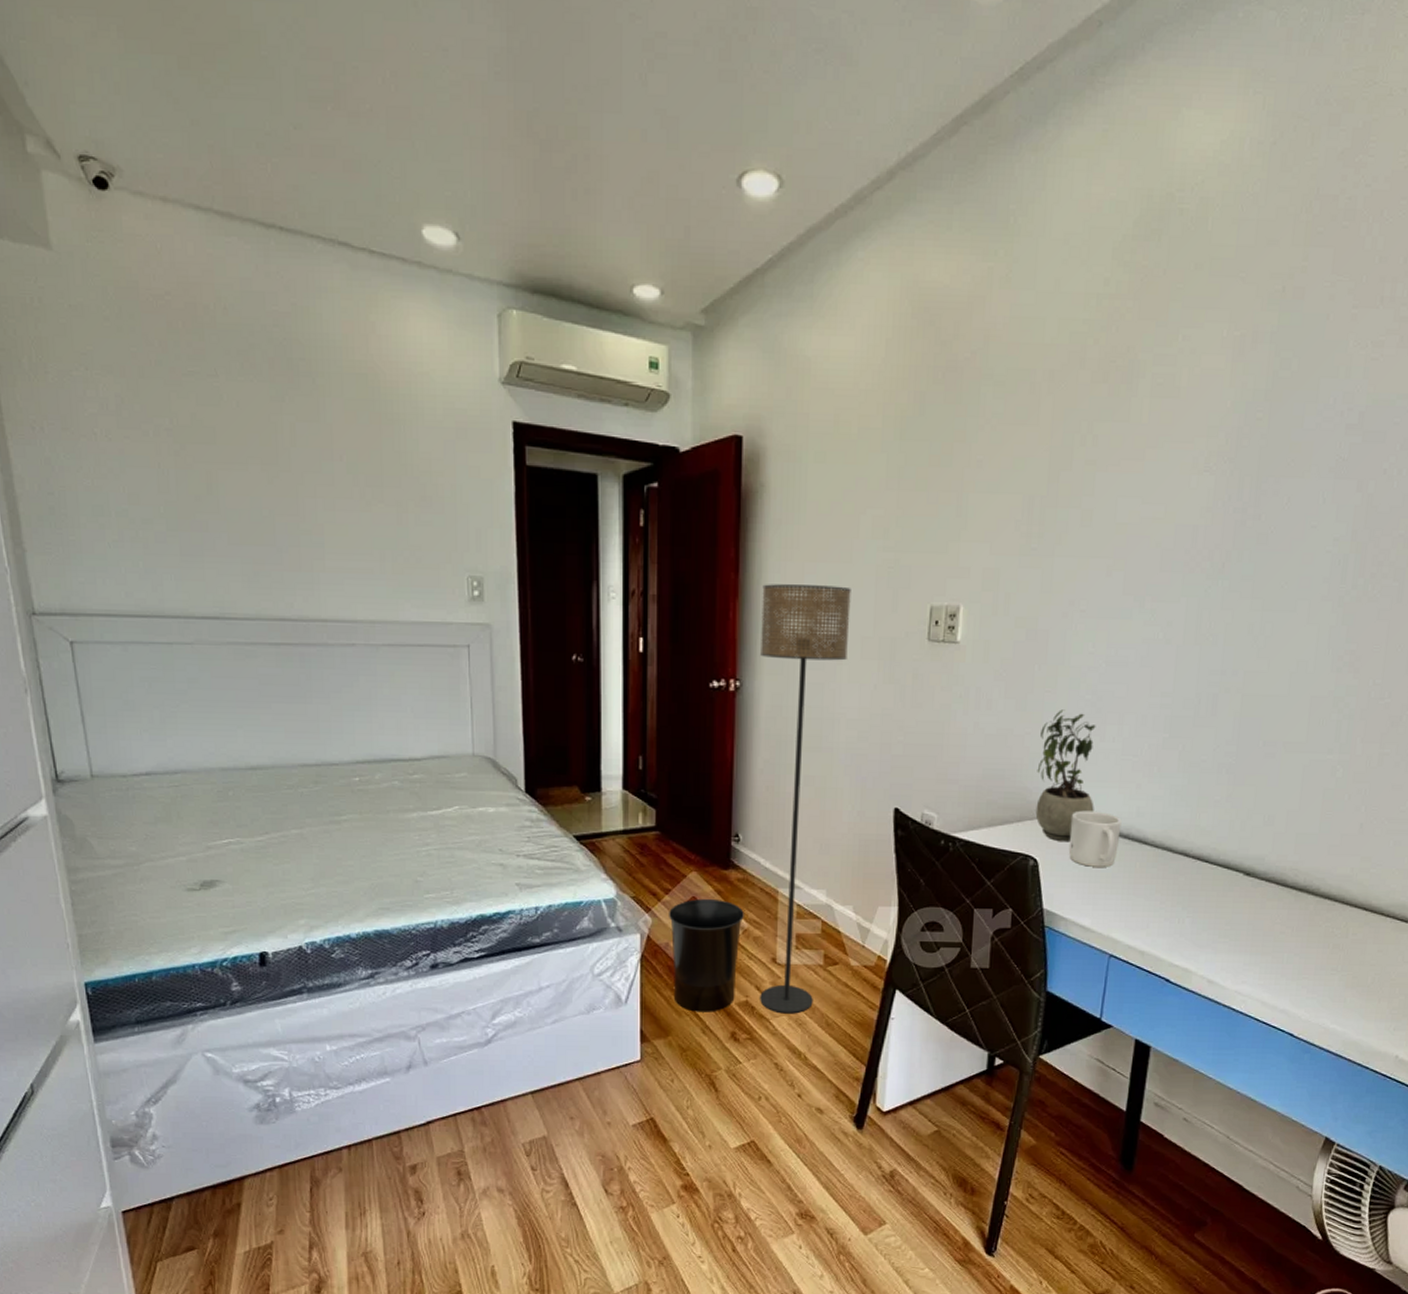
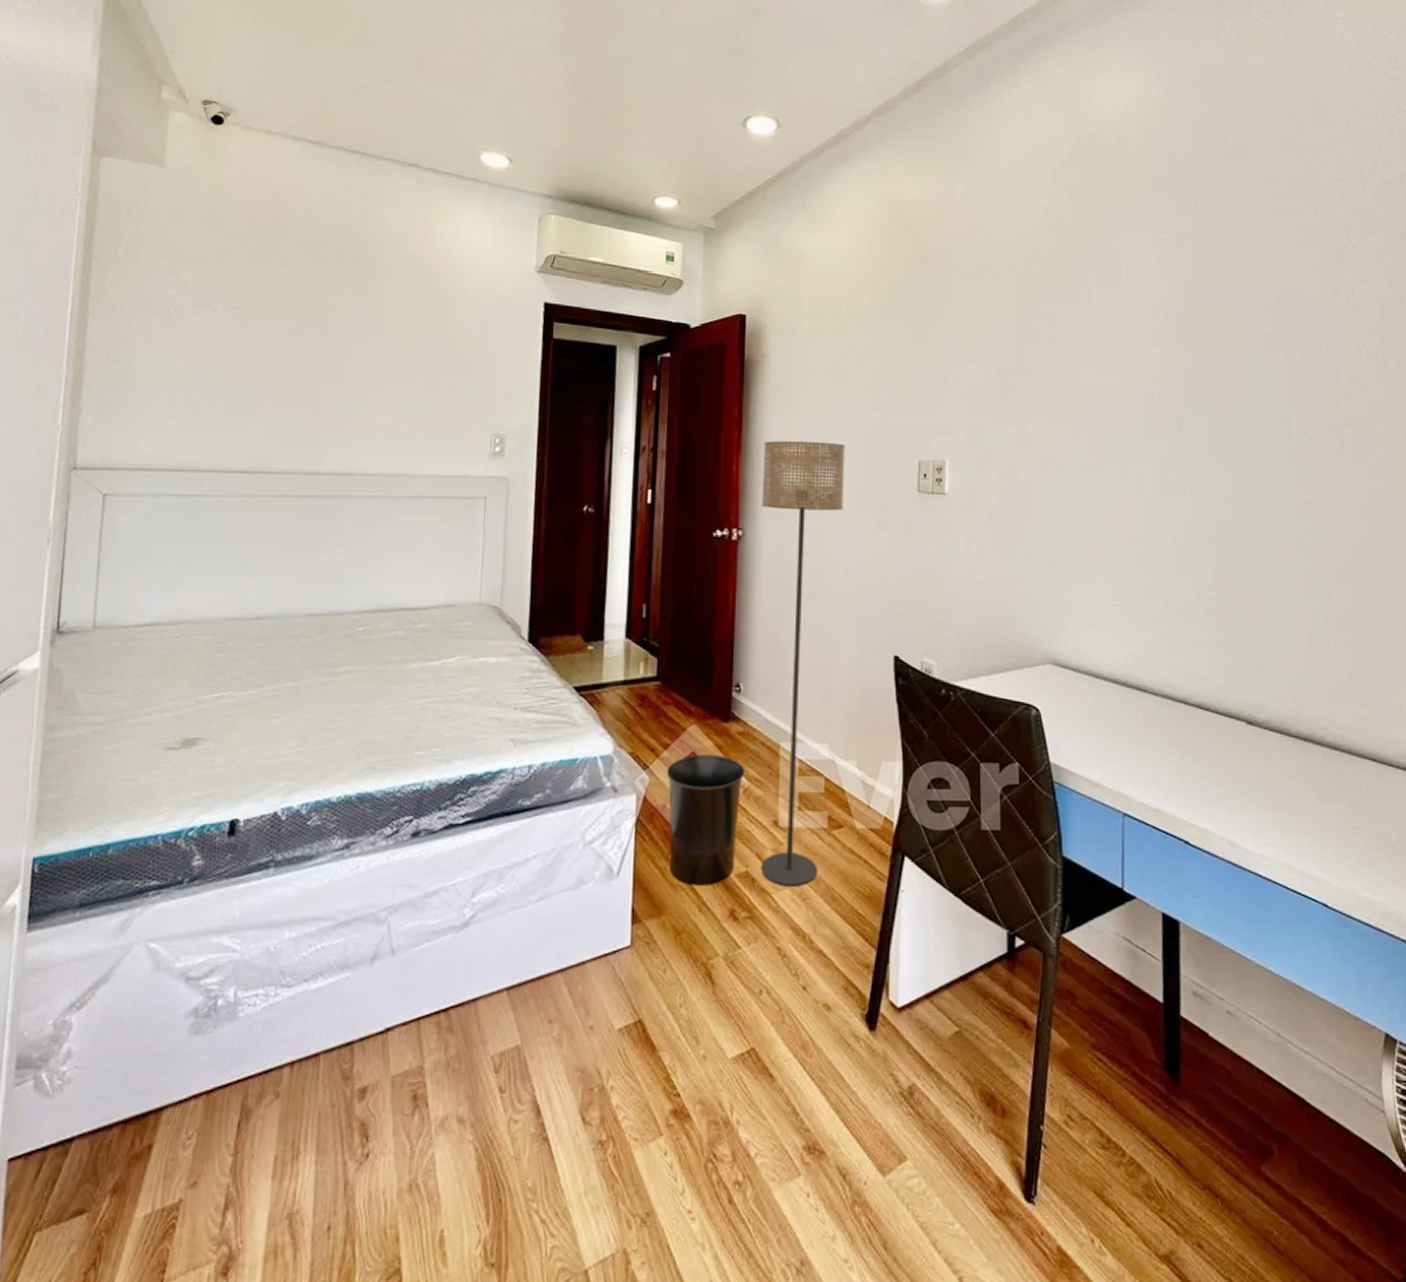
potted plant: present [1035,709,1096,843] -> none [1030,557,1090,691]
mug: present [1068,810,1122,867] -> none [1068,657,1119,717]

